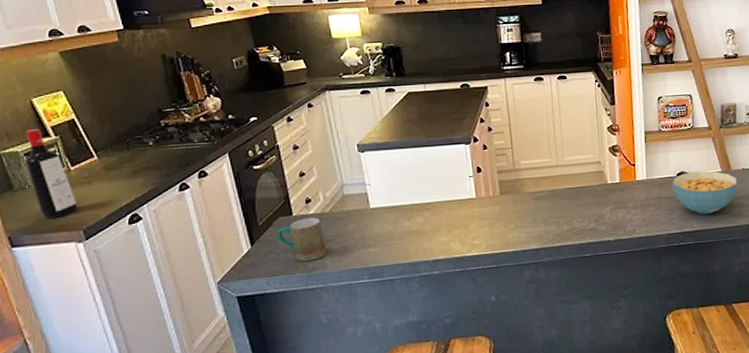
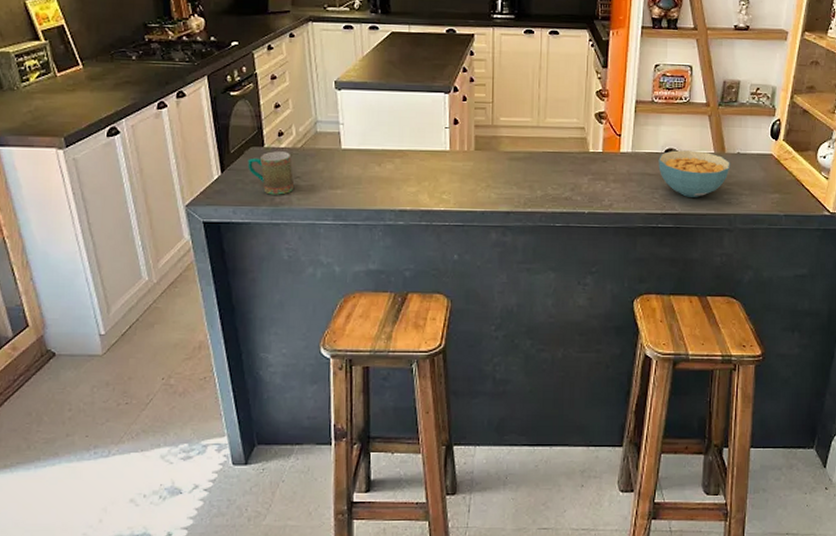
liquor bottle: present [24,129,78,219] -> none [15,31,61,122]

